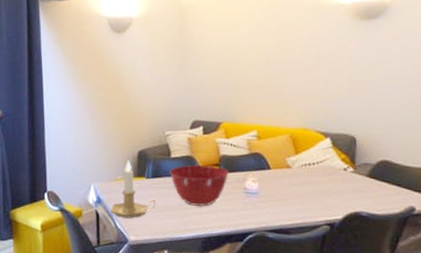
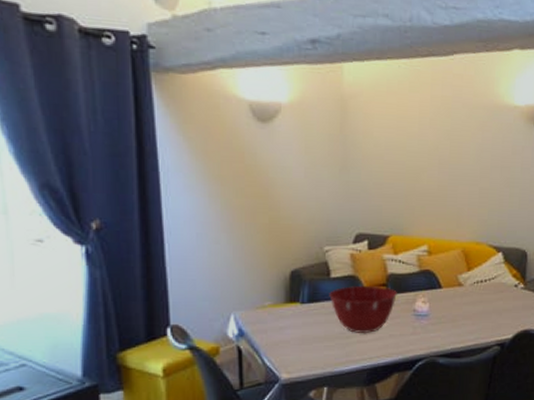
candlestick: present [110,160,156,218] -> none [256,283,313,353]

